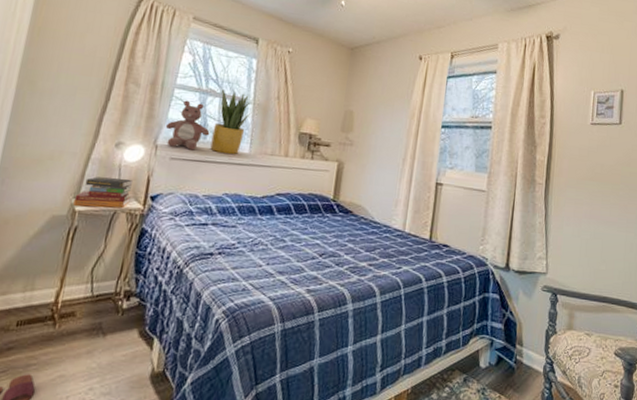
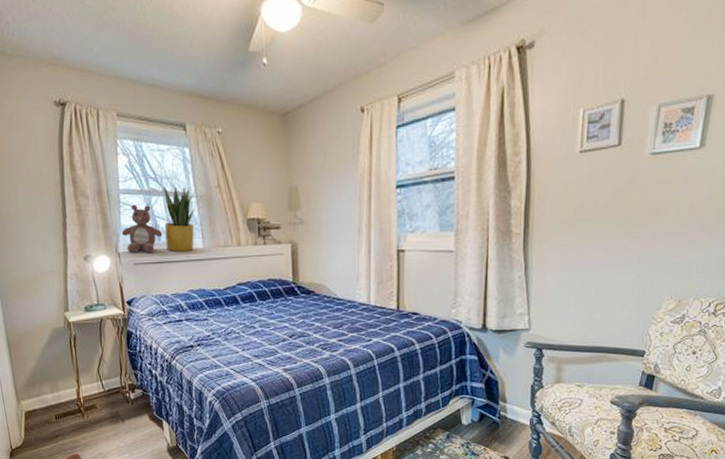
books: present [73,177,132,208] -> none [65,288,111,318]

